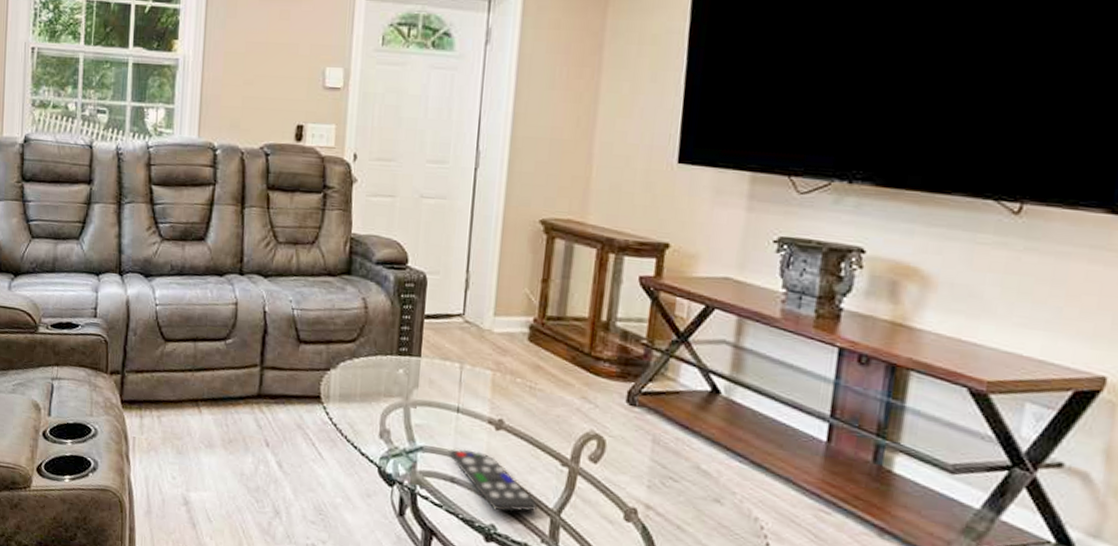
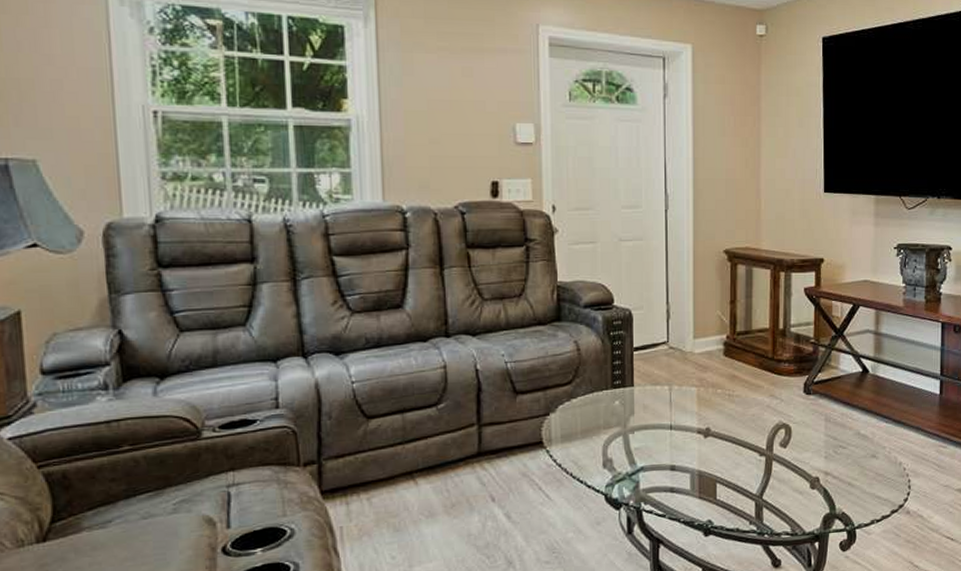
remote control: present [449,449,537,512] -> none [667,459,743,507]

